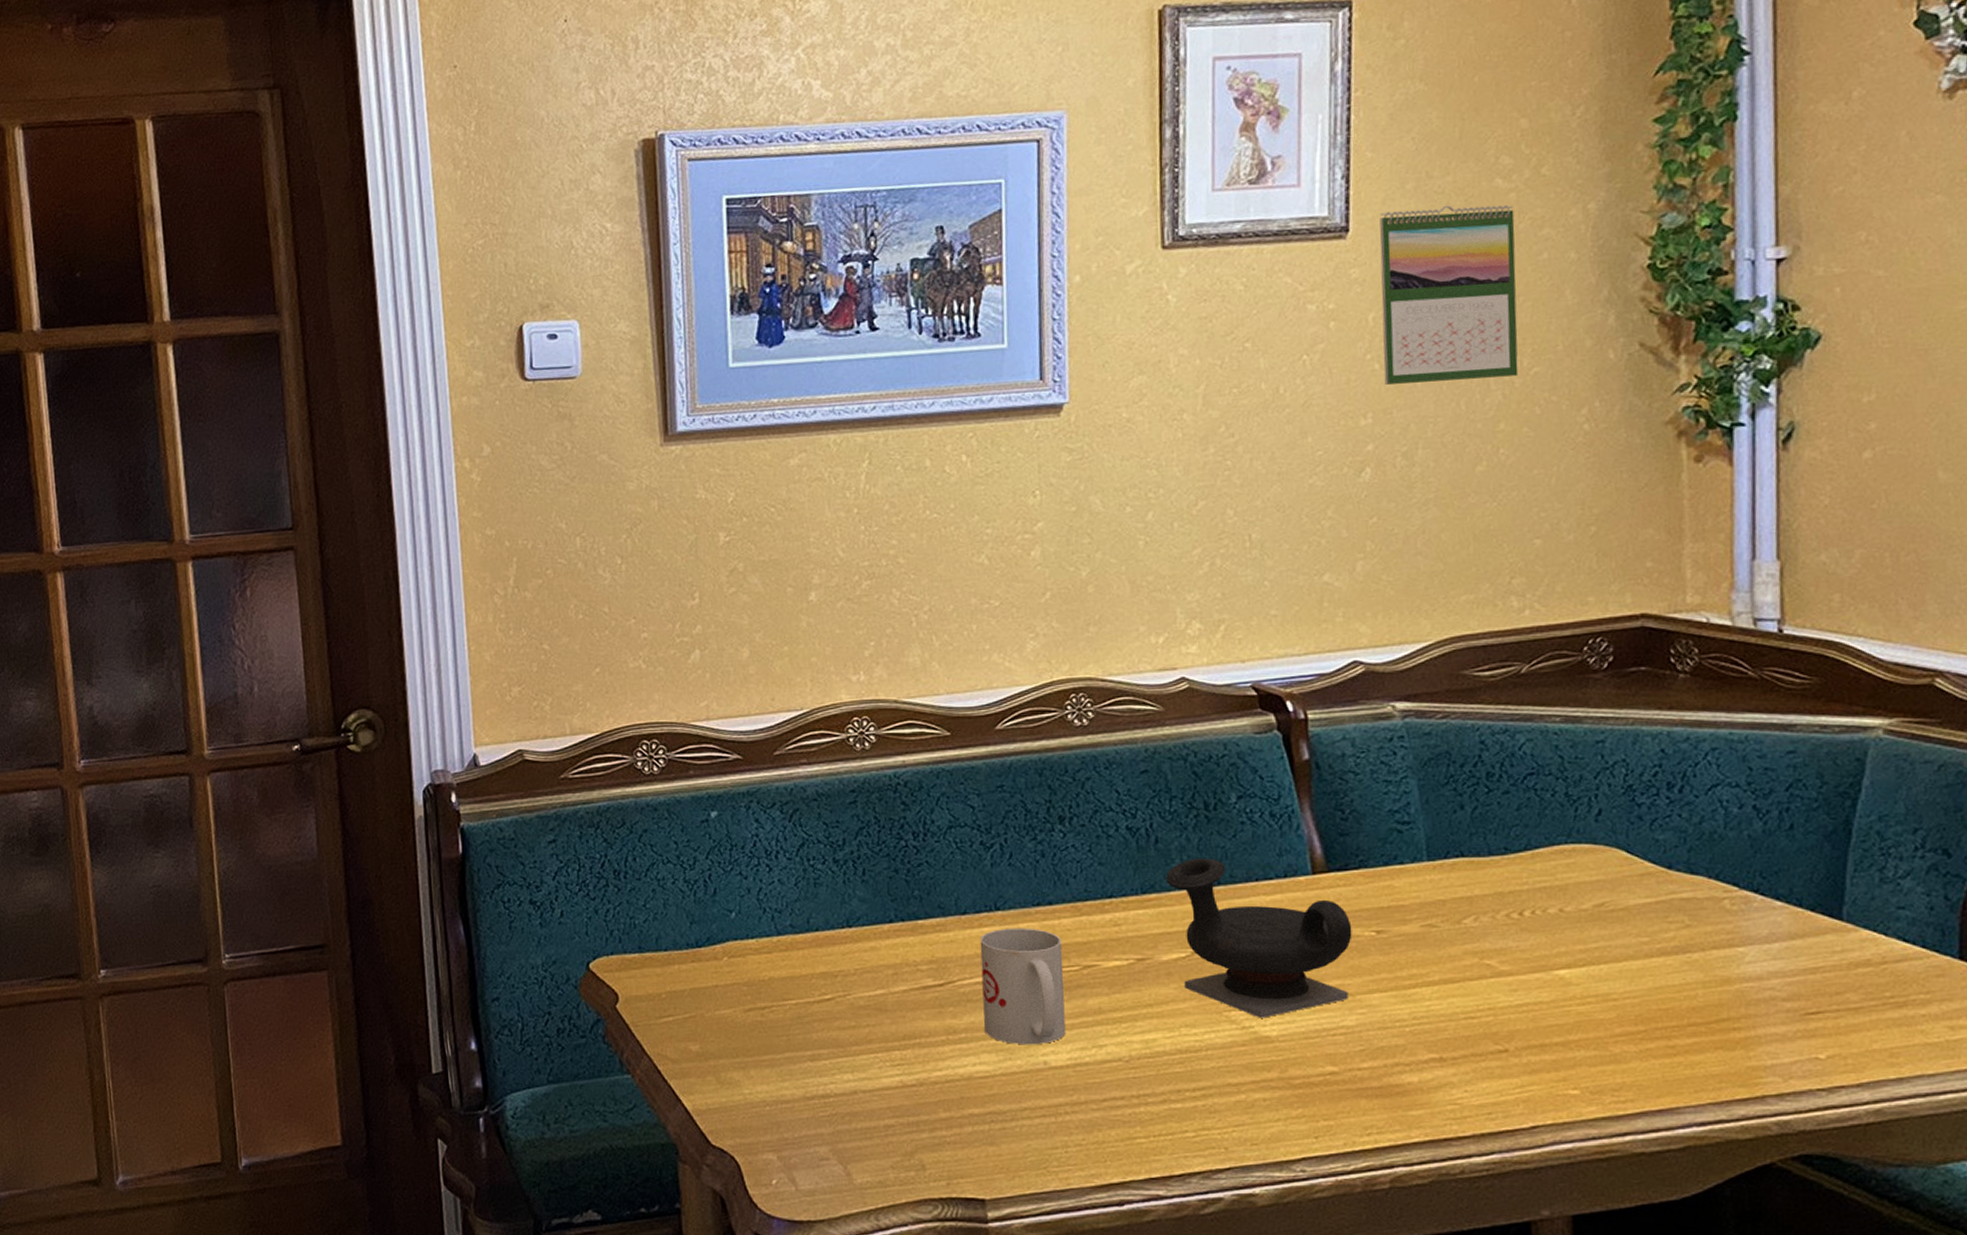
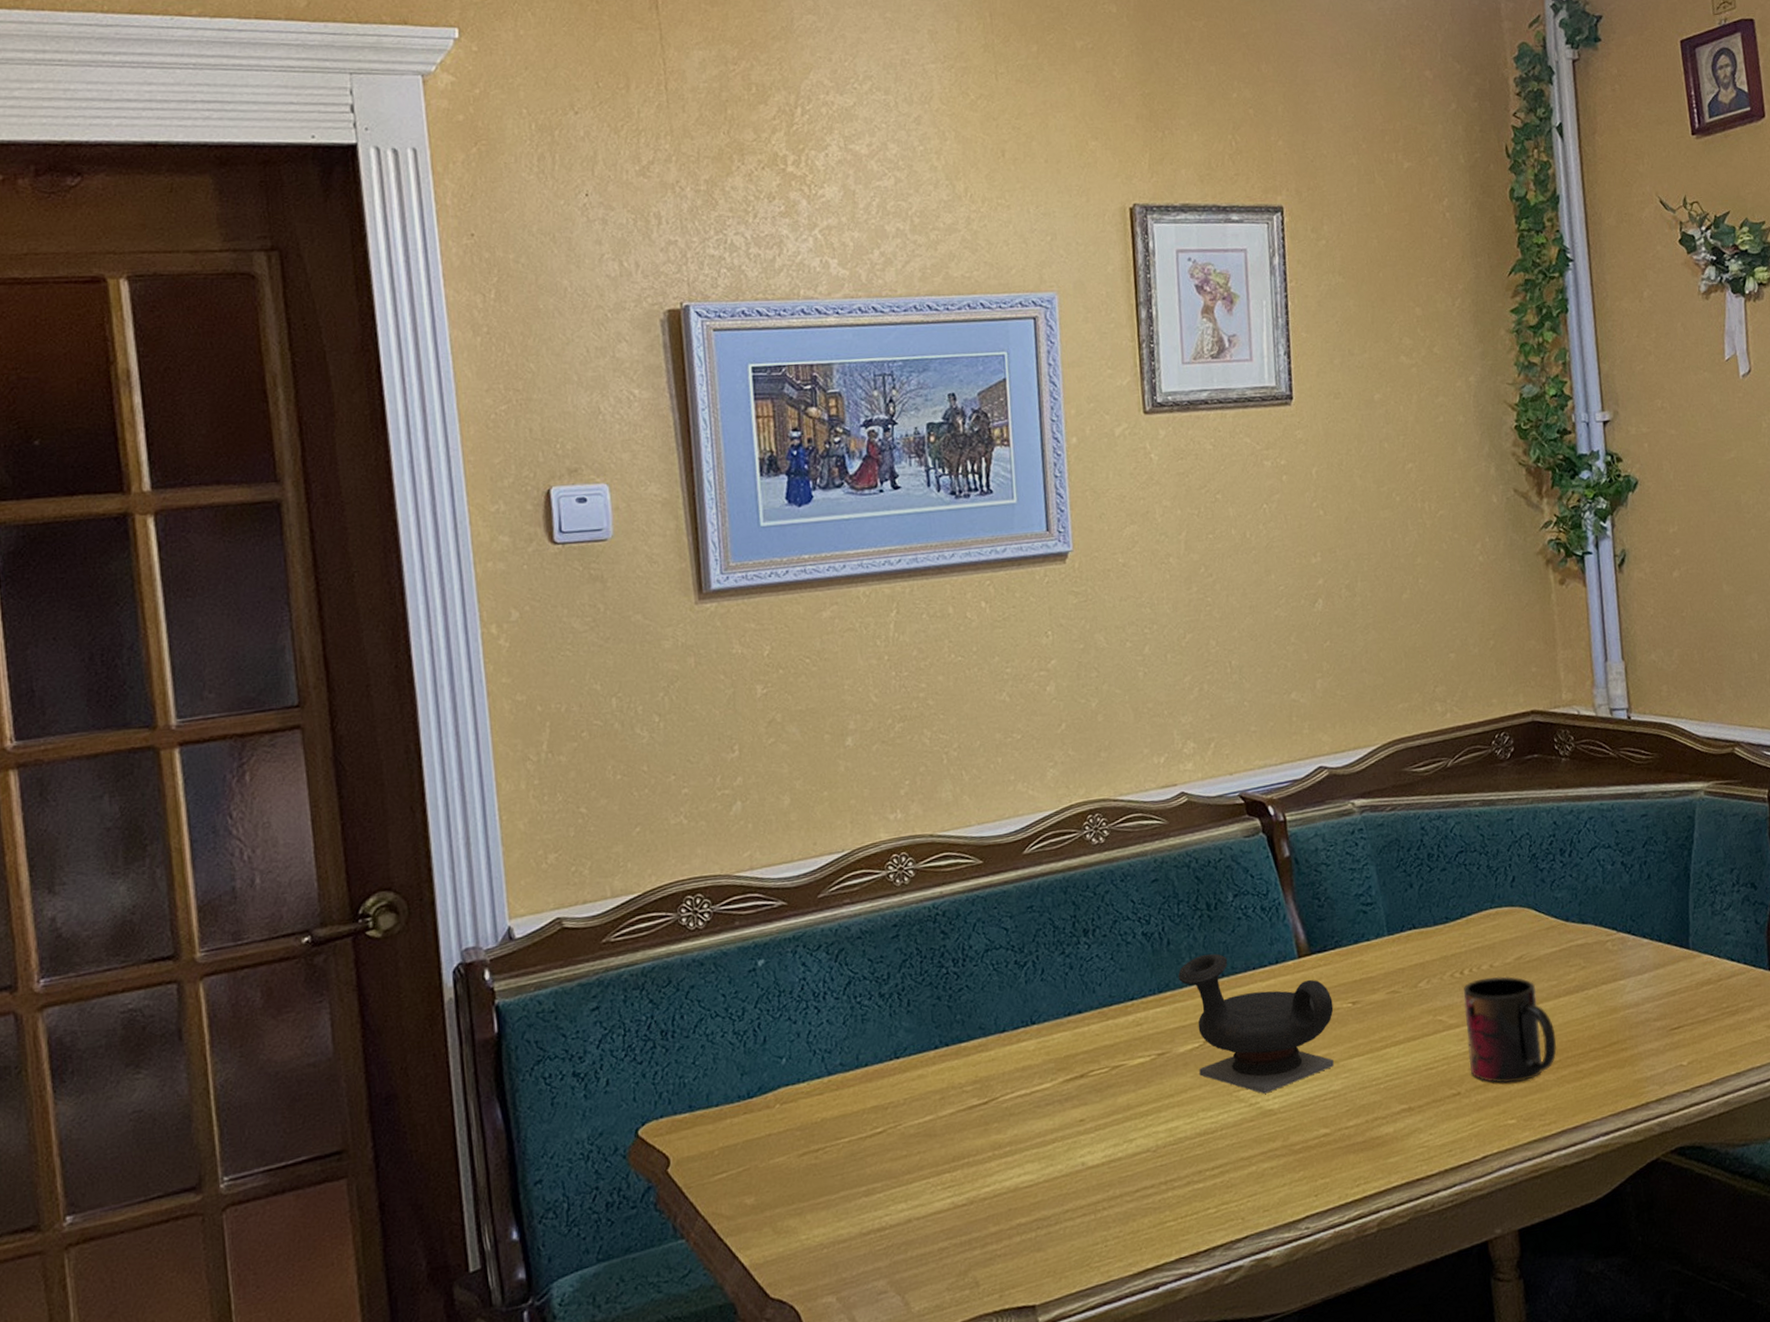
mug: present [979,928,1066,1045] -> none [1018,1037,1100,1151]
calendar: present [1379,205,1519,385] -> none [1315,377,1429,528]
mug: none [1520,923,1643,1048] -> present [1463,976,1557,1084]

